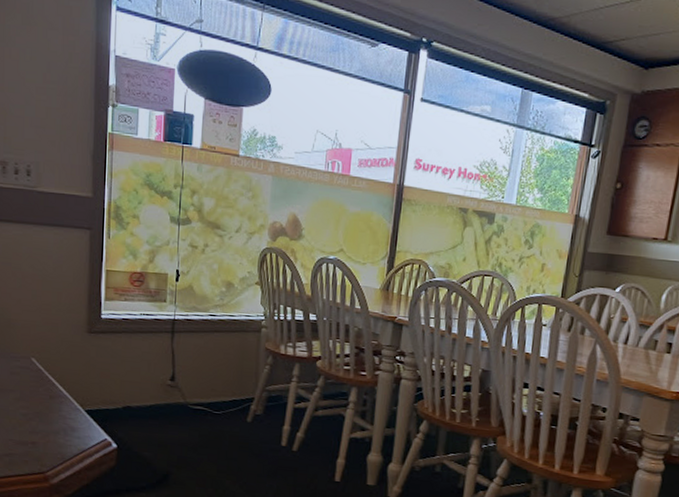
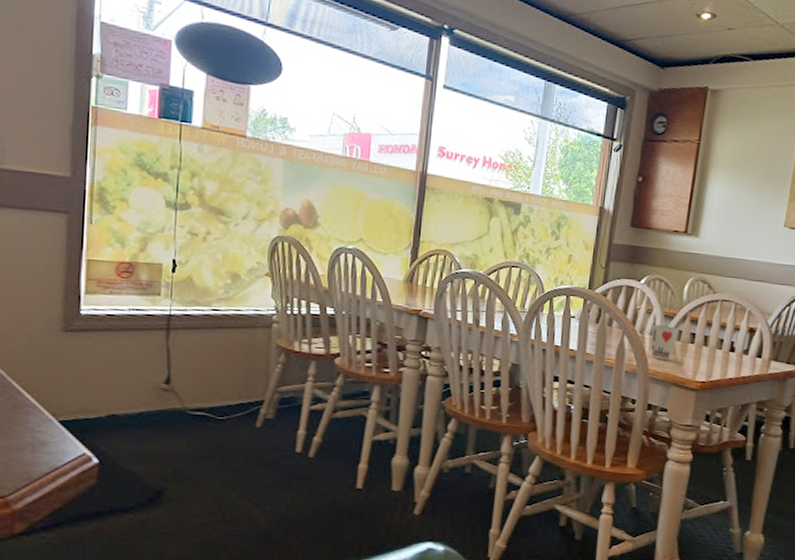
cup: none [624,333,655,370] -> present [650,324,679,360]

